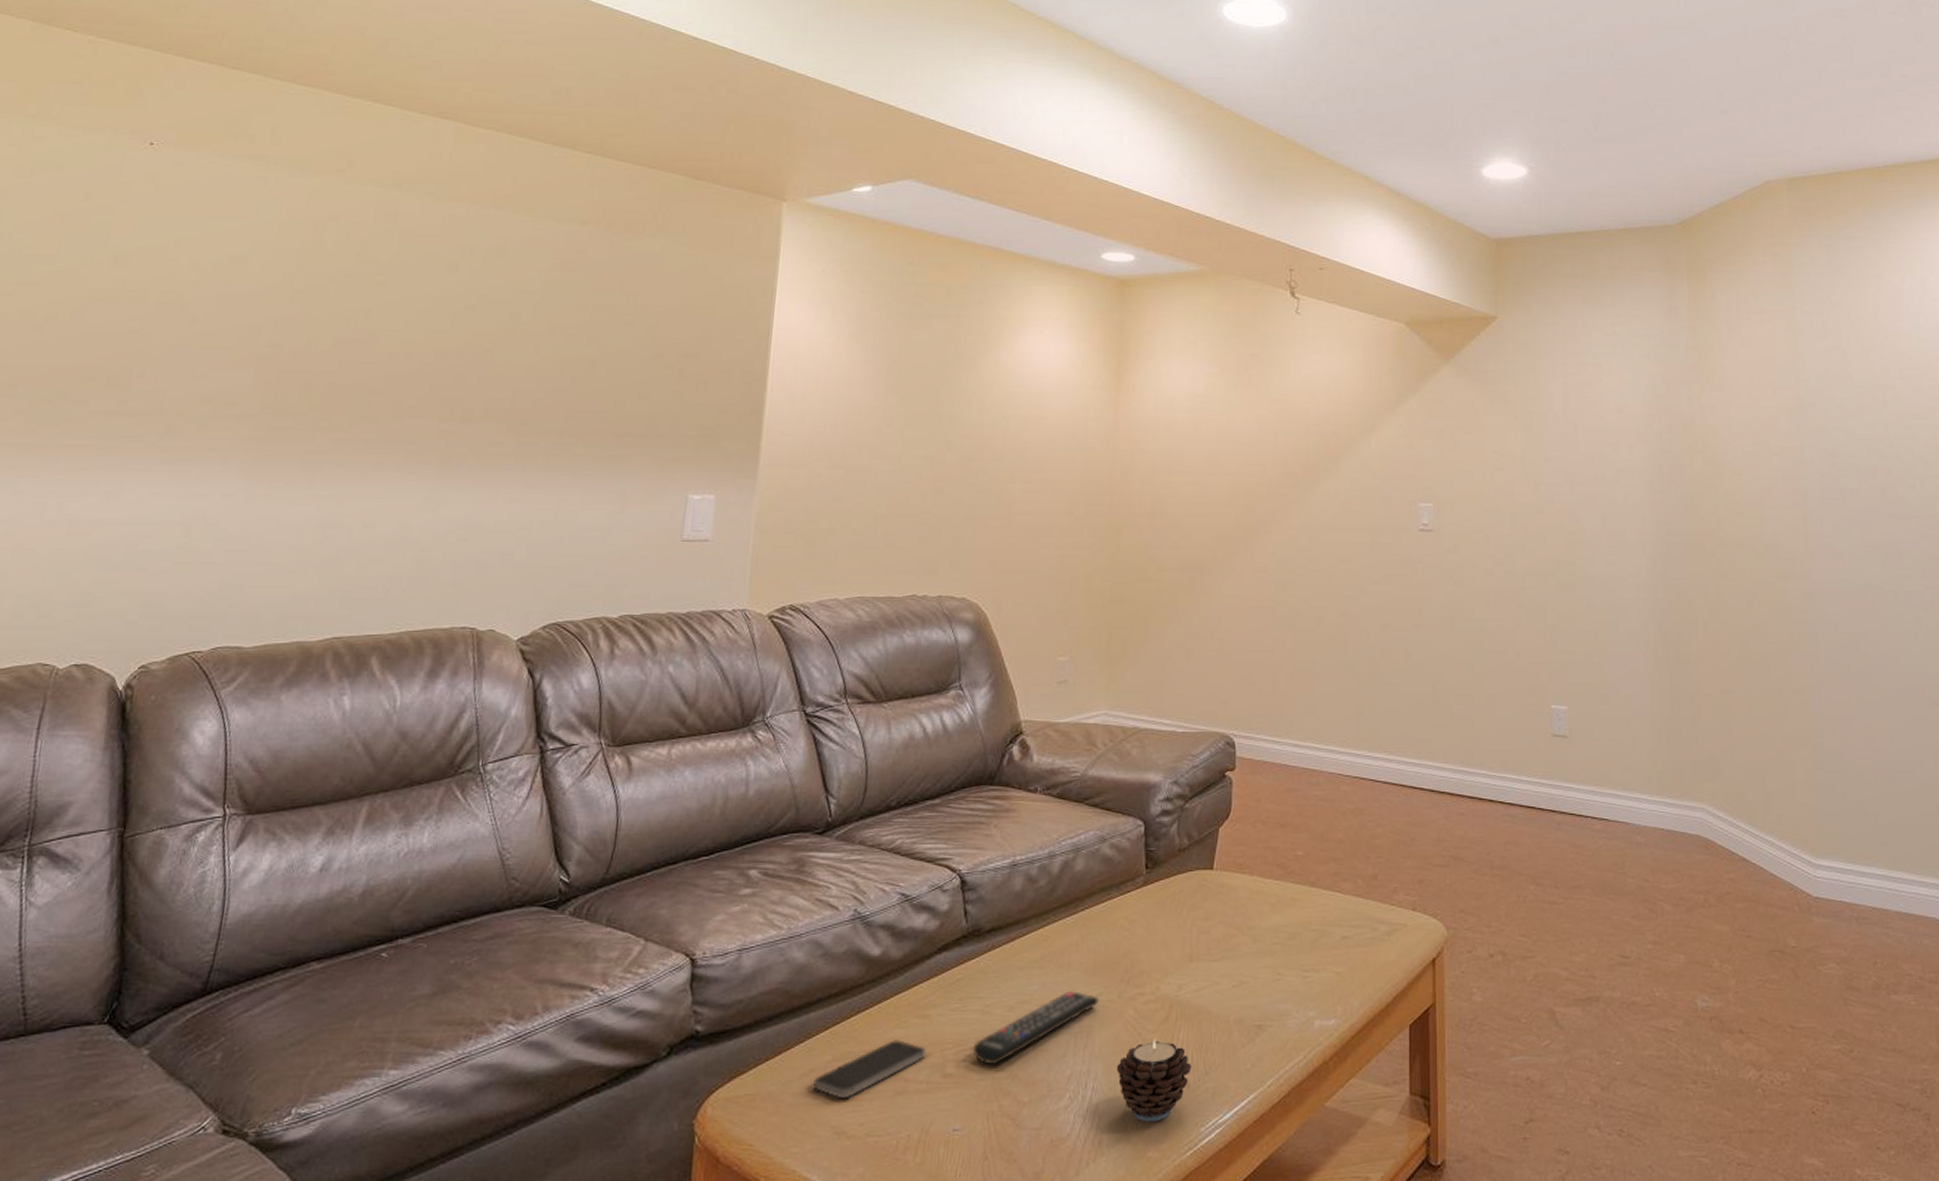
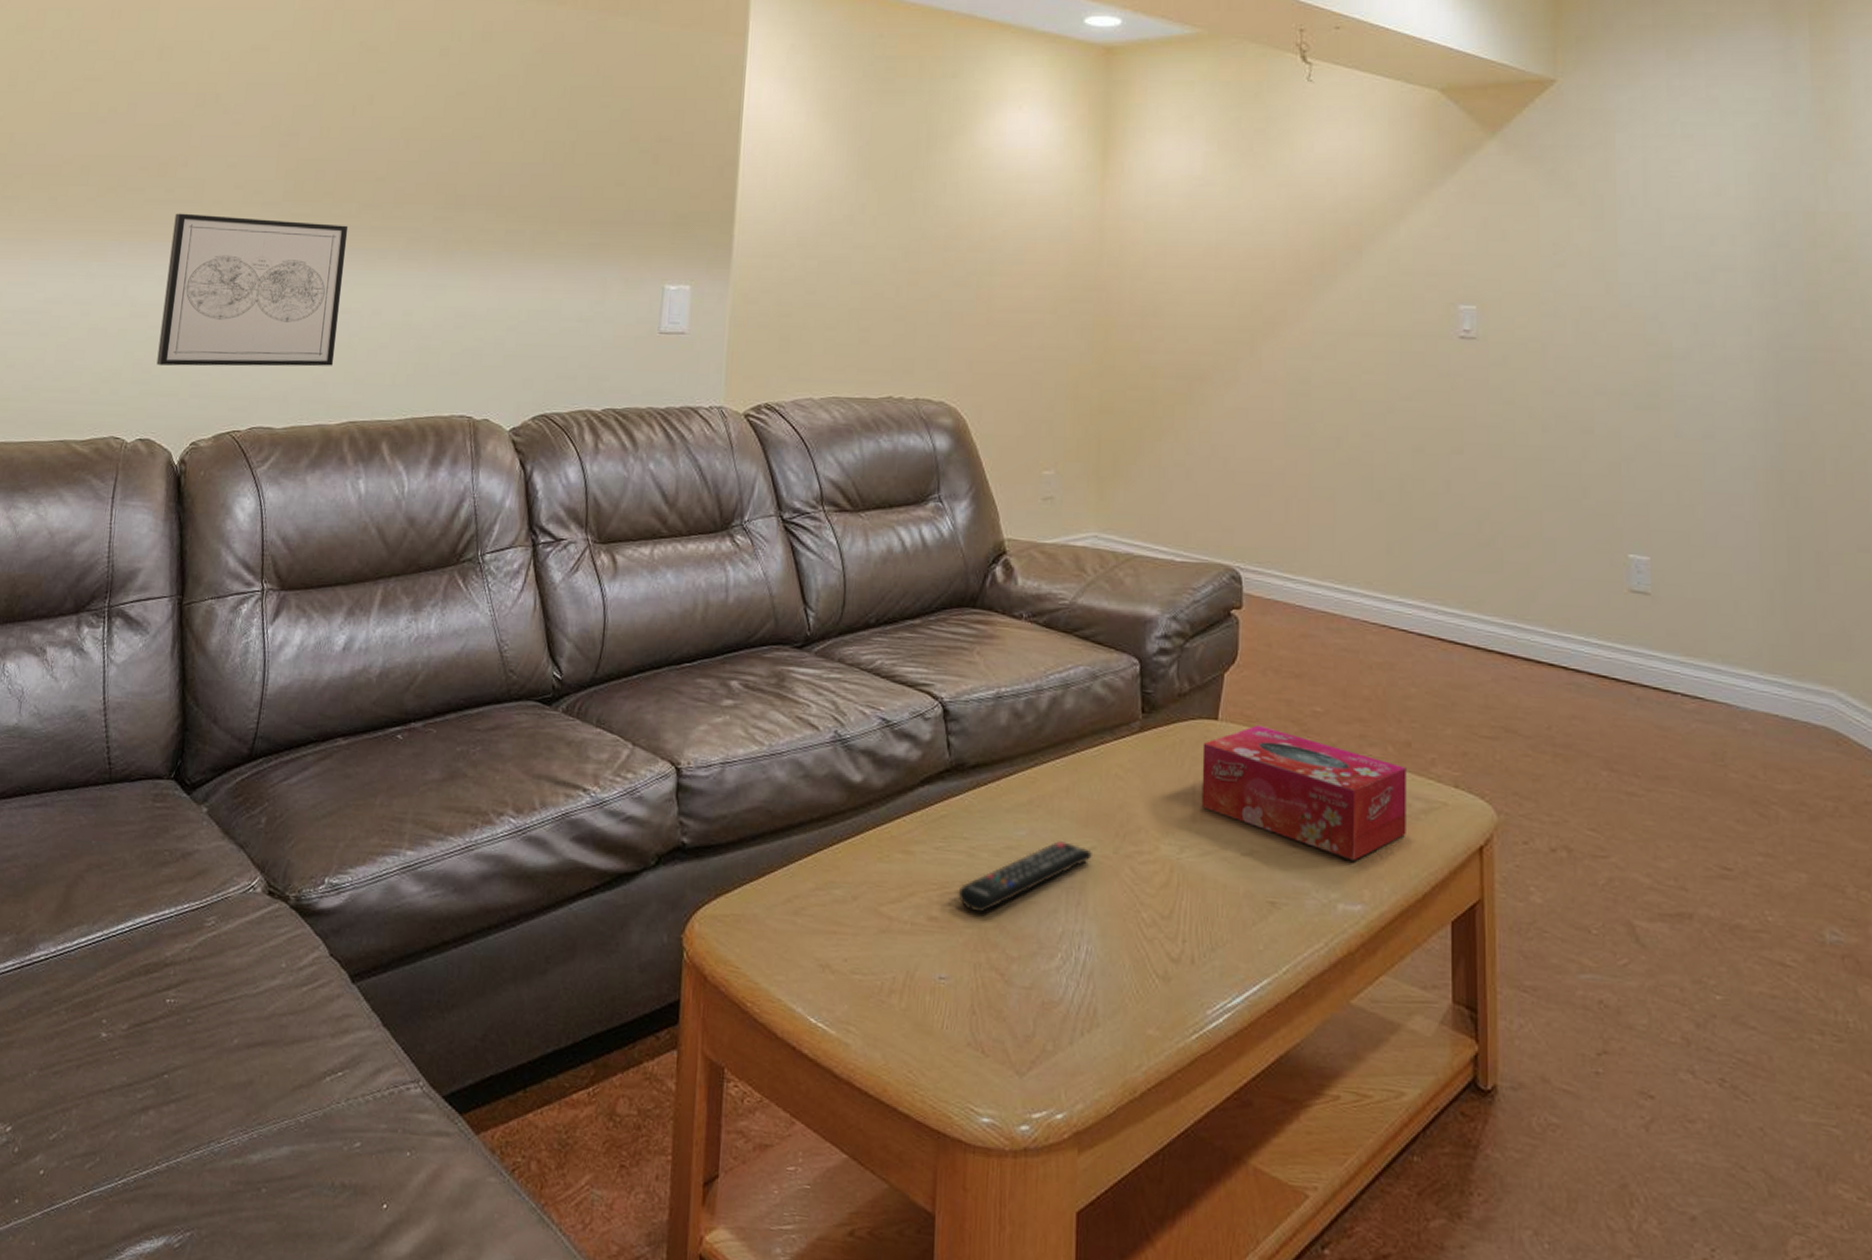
wall art: none [99,426,338,586] -> present [156,213,349,367]
smartphone: present [812,1040,927,1098] -> none [795,874,911,930]
candle: present [1116,1038,1192,1122] -> none [1112,904,1197,997]
tissue box: none [1198,871,1373,982] -> present [1201,724,1406,861]

